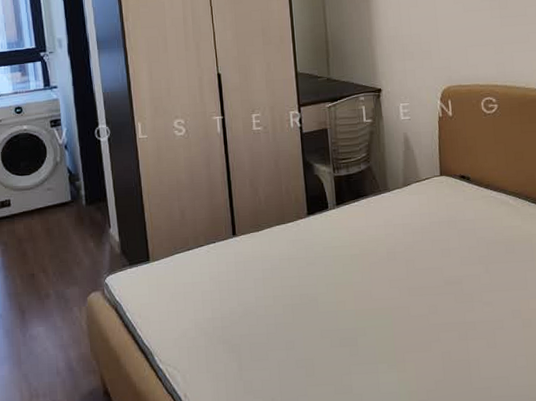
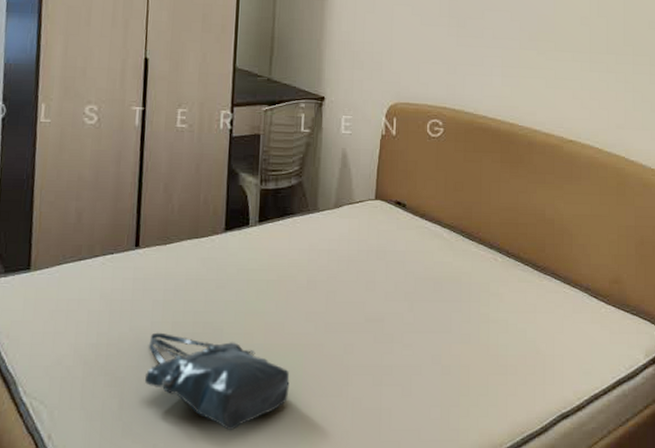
tote bag: none [255,305,383,385] -> present [144,332,290,431]

